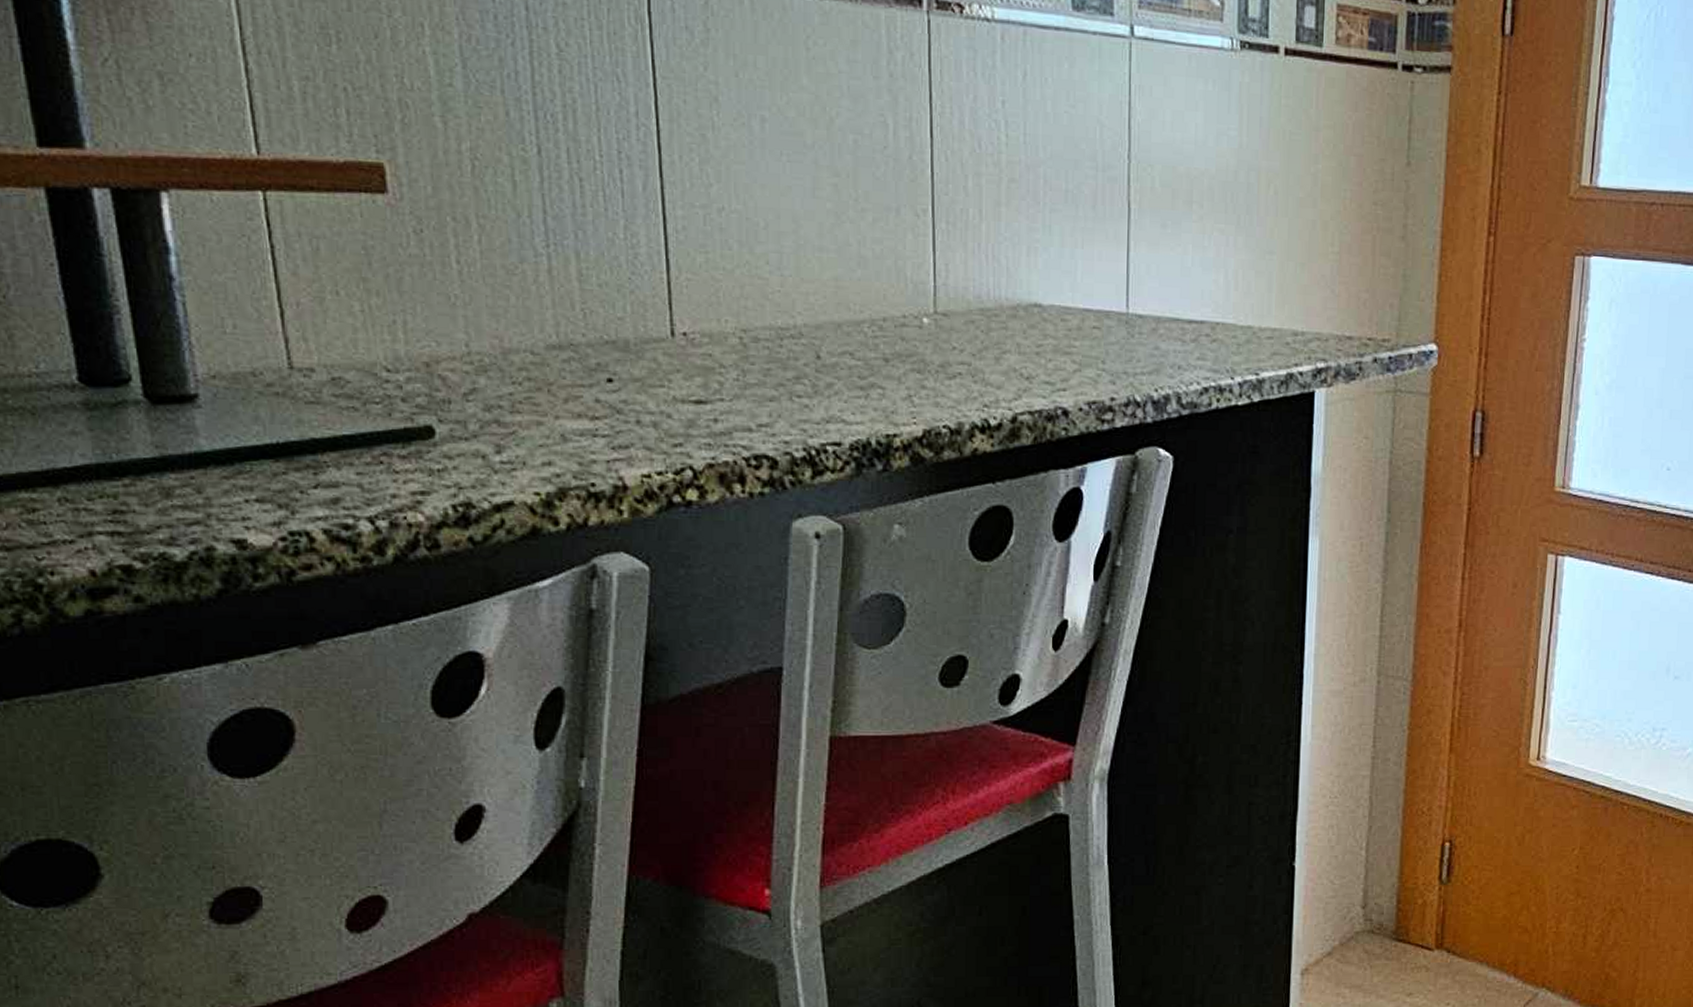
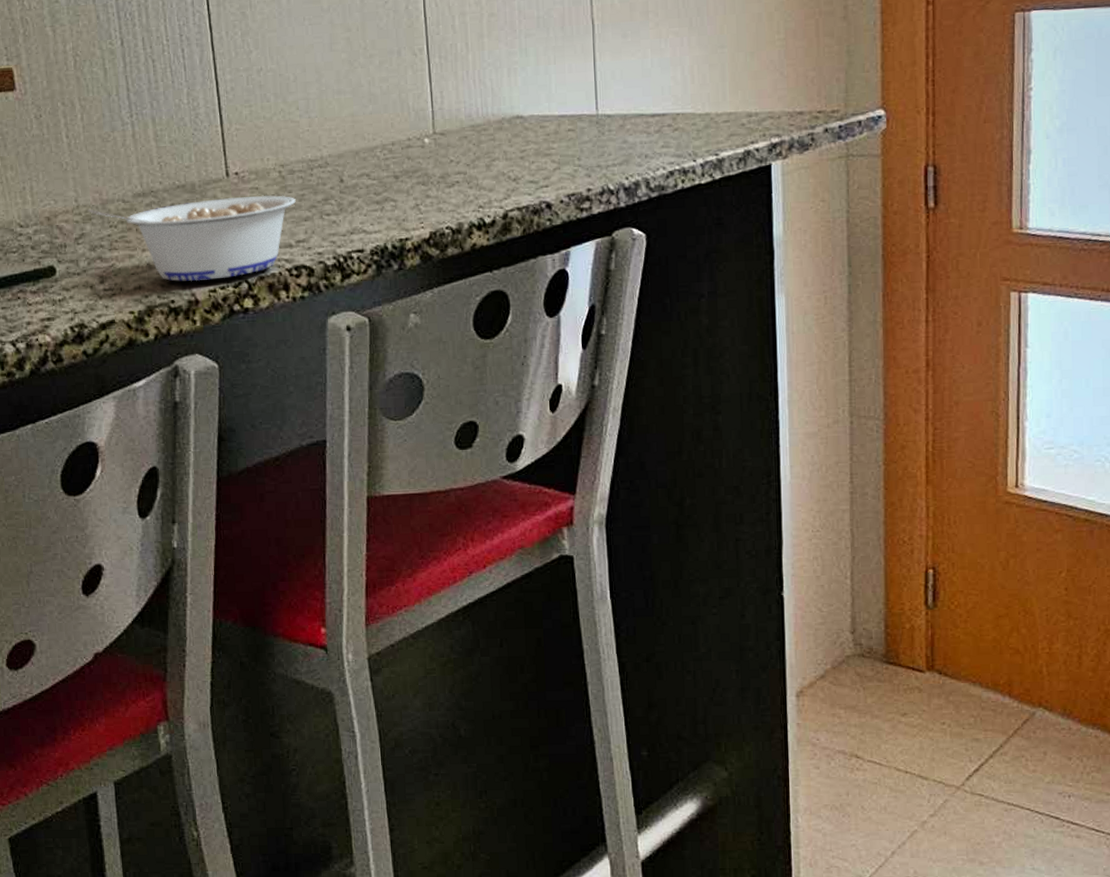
legume: none [482,357,759,463] -> present [87,195,296,282]

